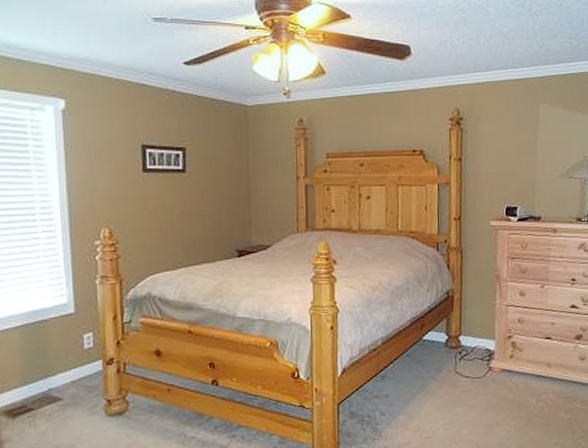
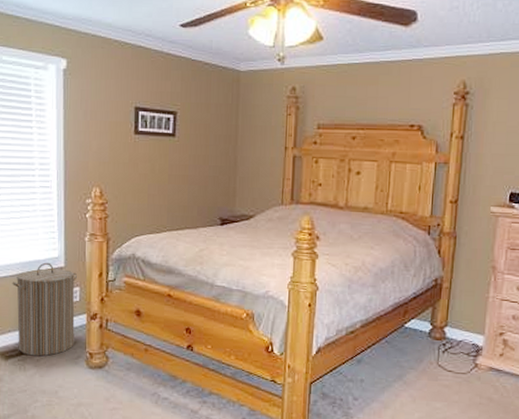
laundry hamper: none [16,310,90,411] -> present [12,262,77,357]

